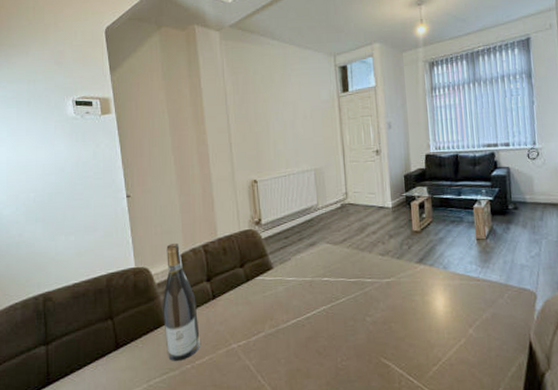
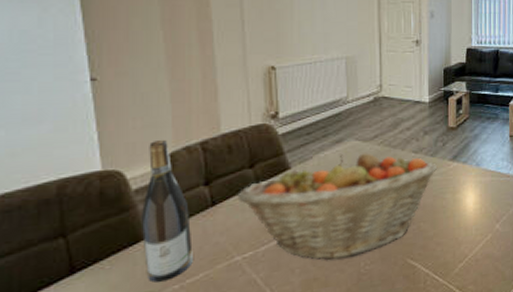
fruit basket: none [232,255,404,354] -> present [237,153,437,261]

